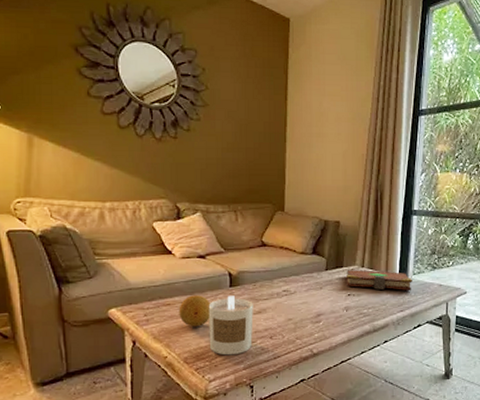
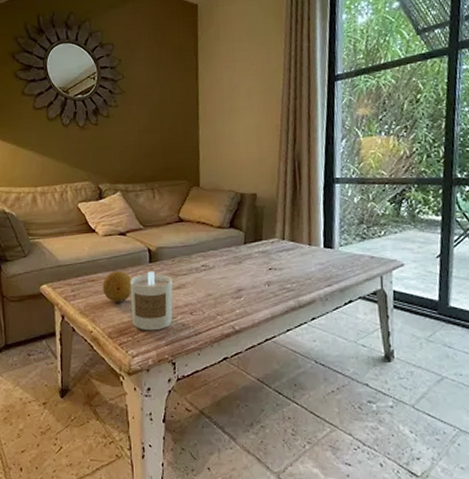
book: present [347,270,412,291] -> none [266,242,339,264]

